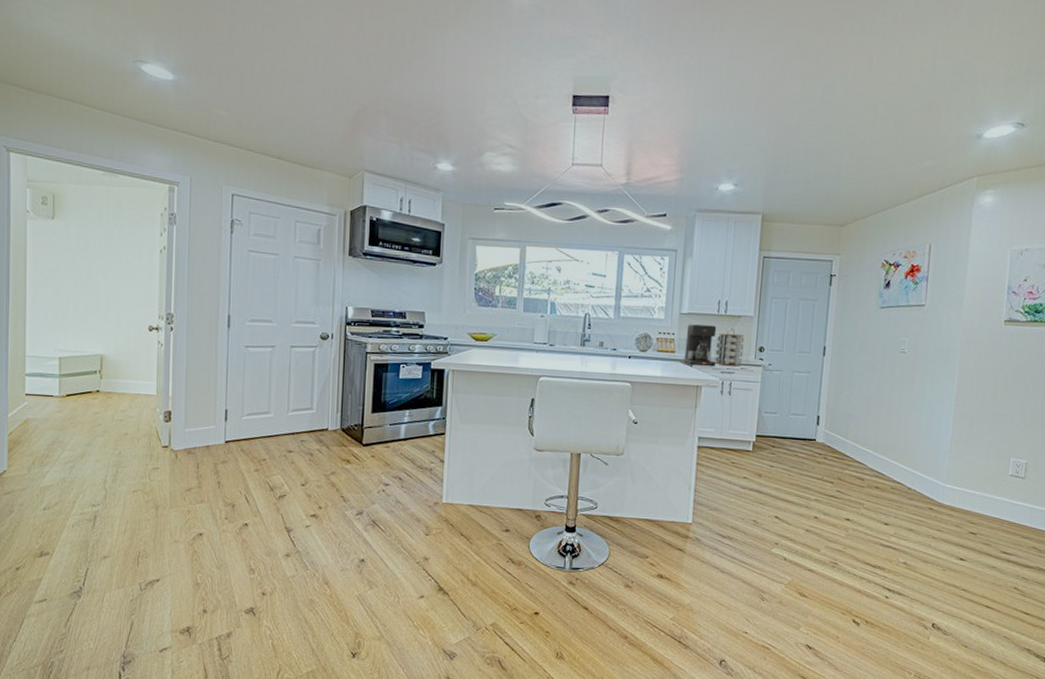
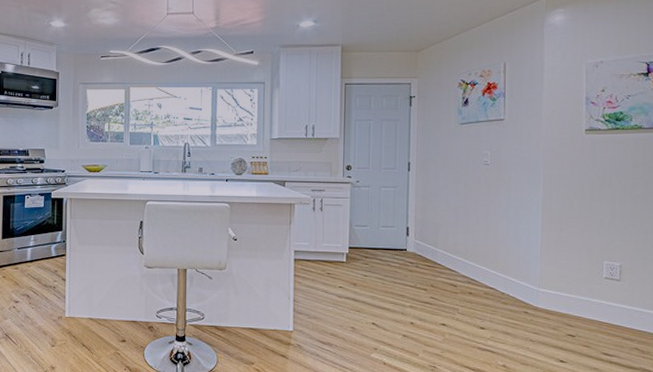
coffee maker: present [683,324,717,367] -> none [276,148,307,186]
spice rack: present [714,328,745,367] -> none [305,150,332,185]

